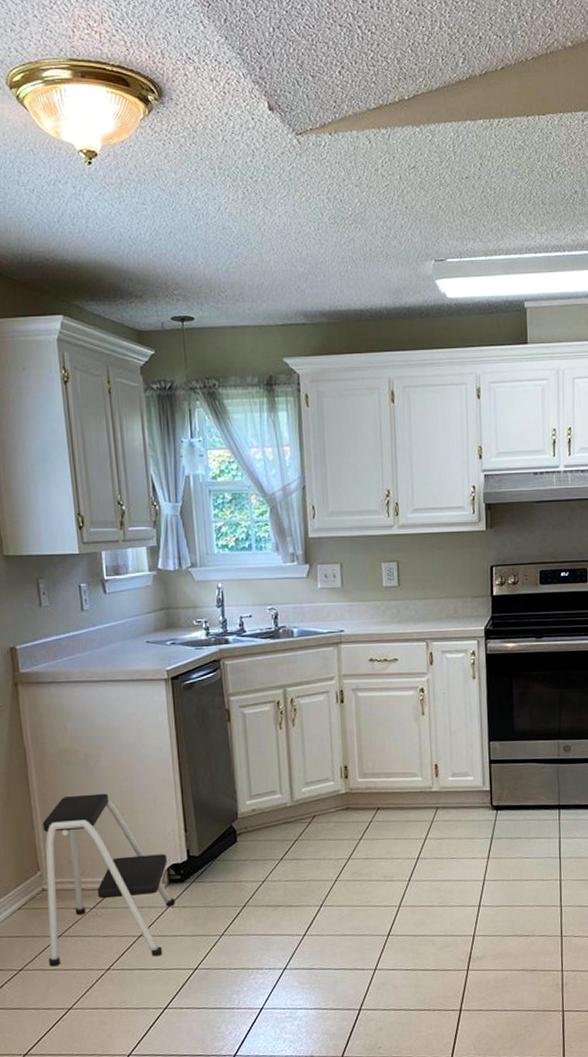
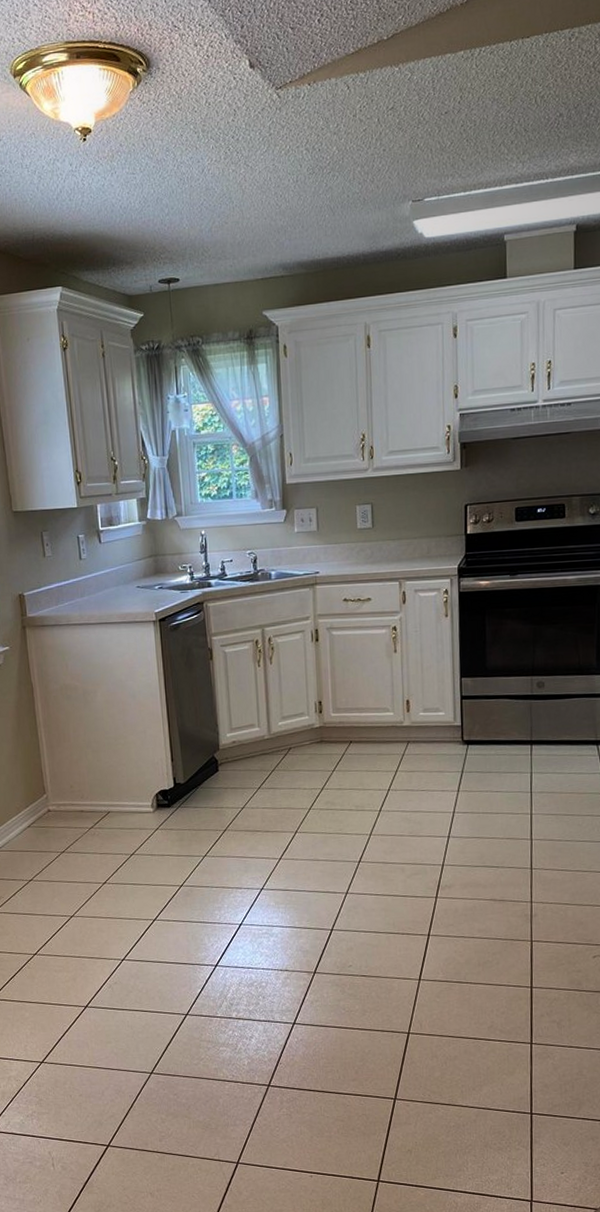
step stool: present [43,793,175,967] -> none [48,725,163,879]

